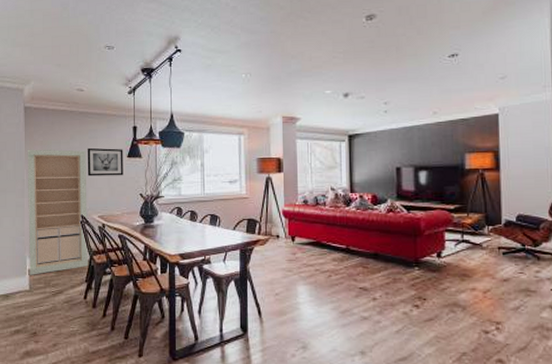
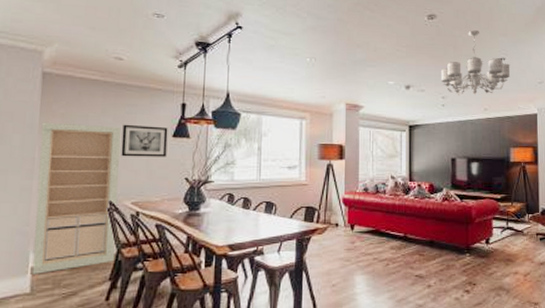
chandelier: none [383,26,465,100] -> present [442,30,511,96]

